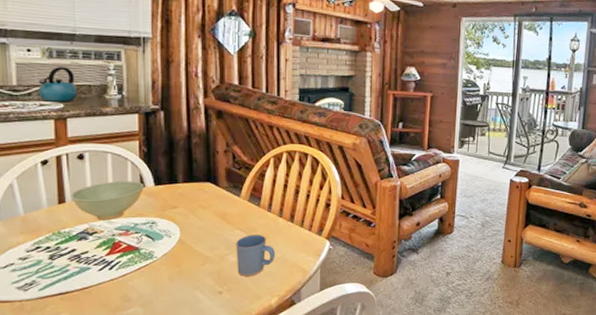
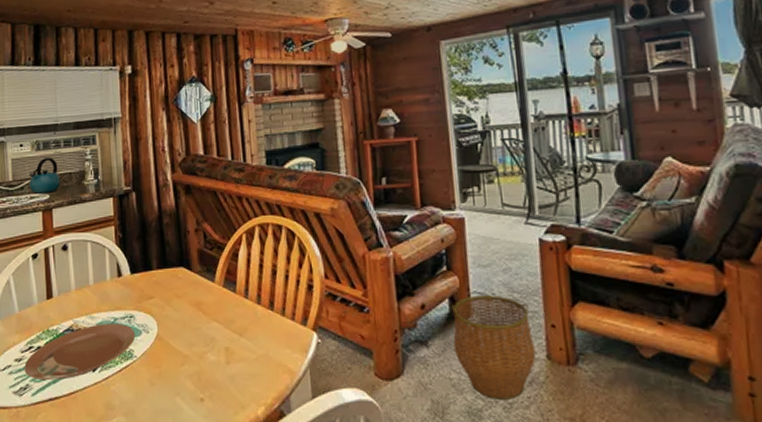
plate: none [30,228,157,276] -> present [24,324,136,380]
bowl: present [71,180,145,220] -> none [57,270,122,315]
mug: present [236,235,276,276] -> none [214,327,258,379]
basket: none [437,217,495,290] -> present [452,295,537,400]

